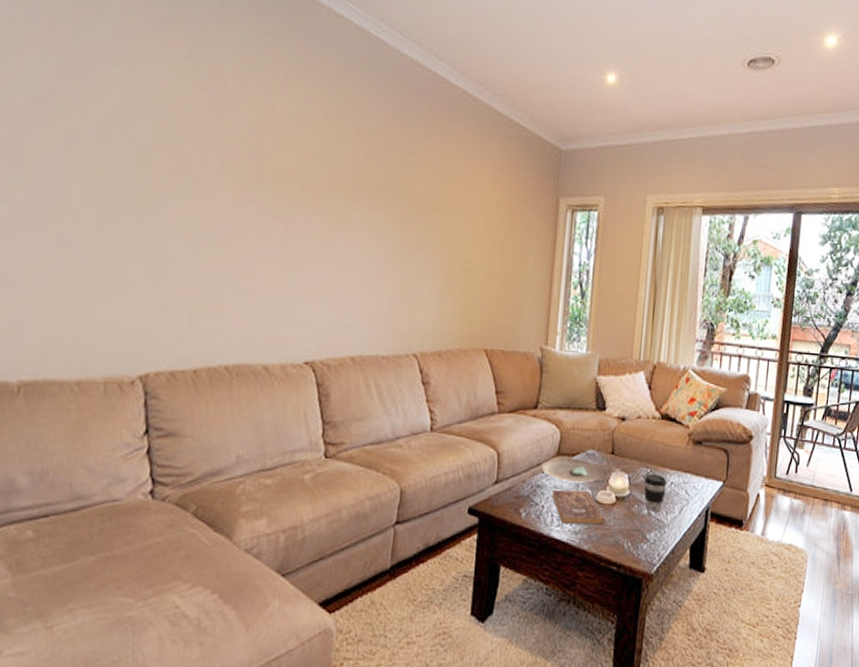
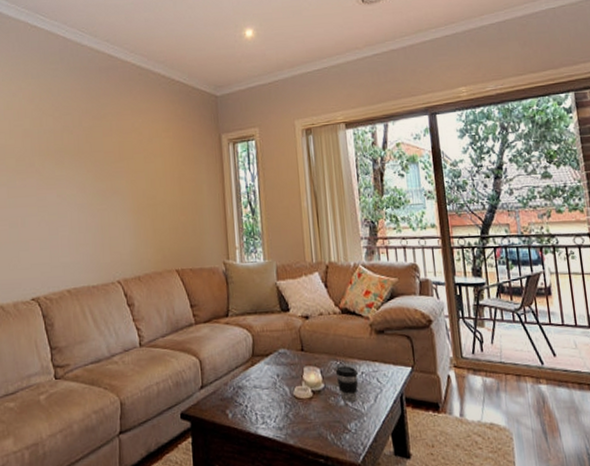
decorative bowl: present [541,455,621,483] -> none [239,356,312,381]
bible: present [552,489,604,525] -> none [253,387,305,422]

